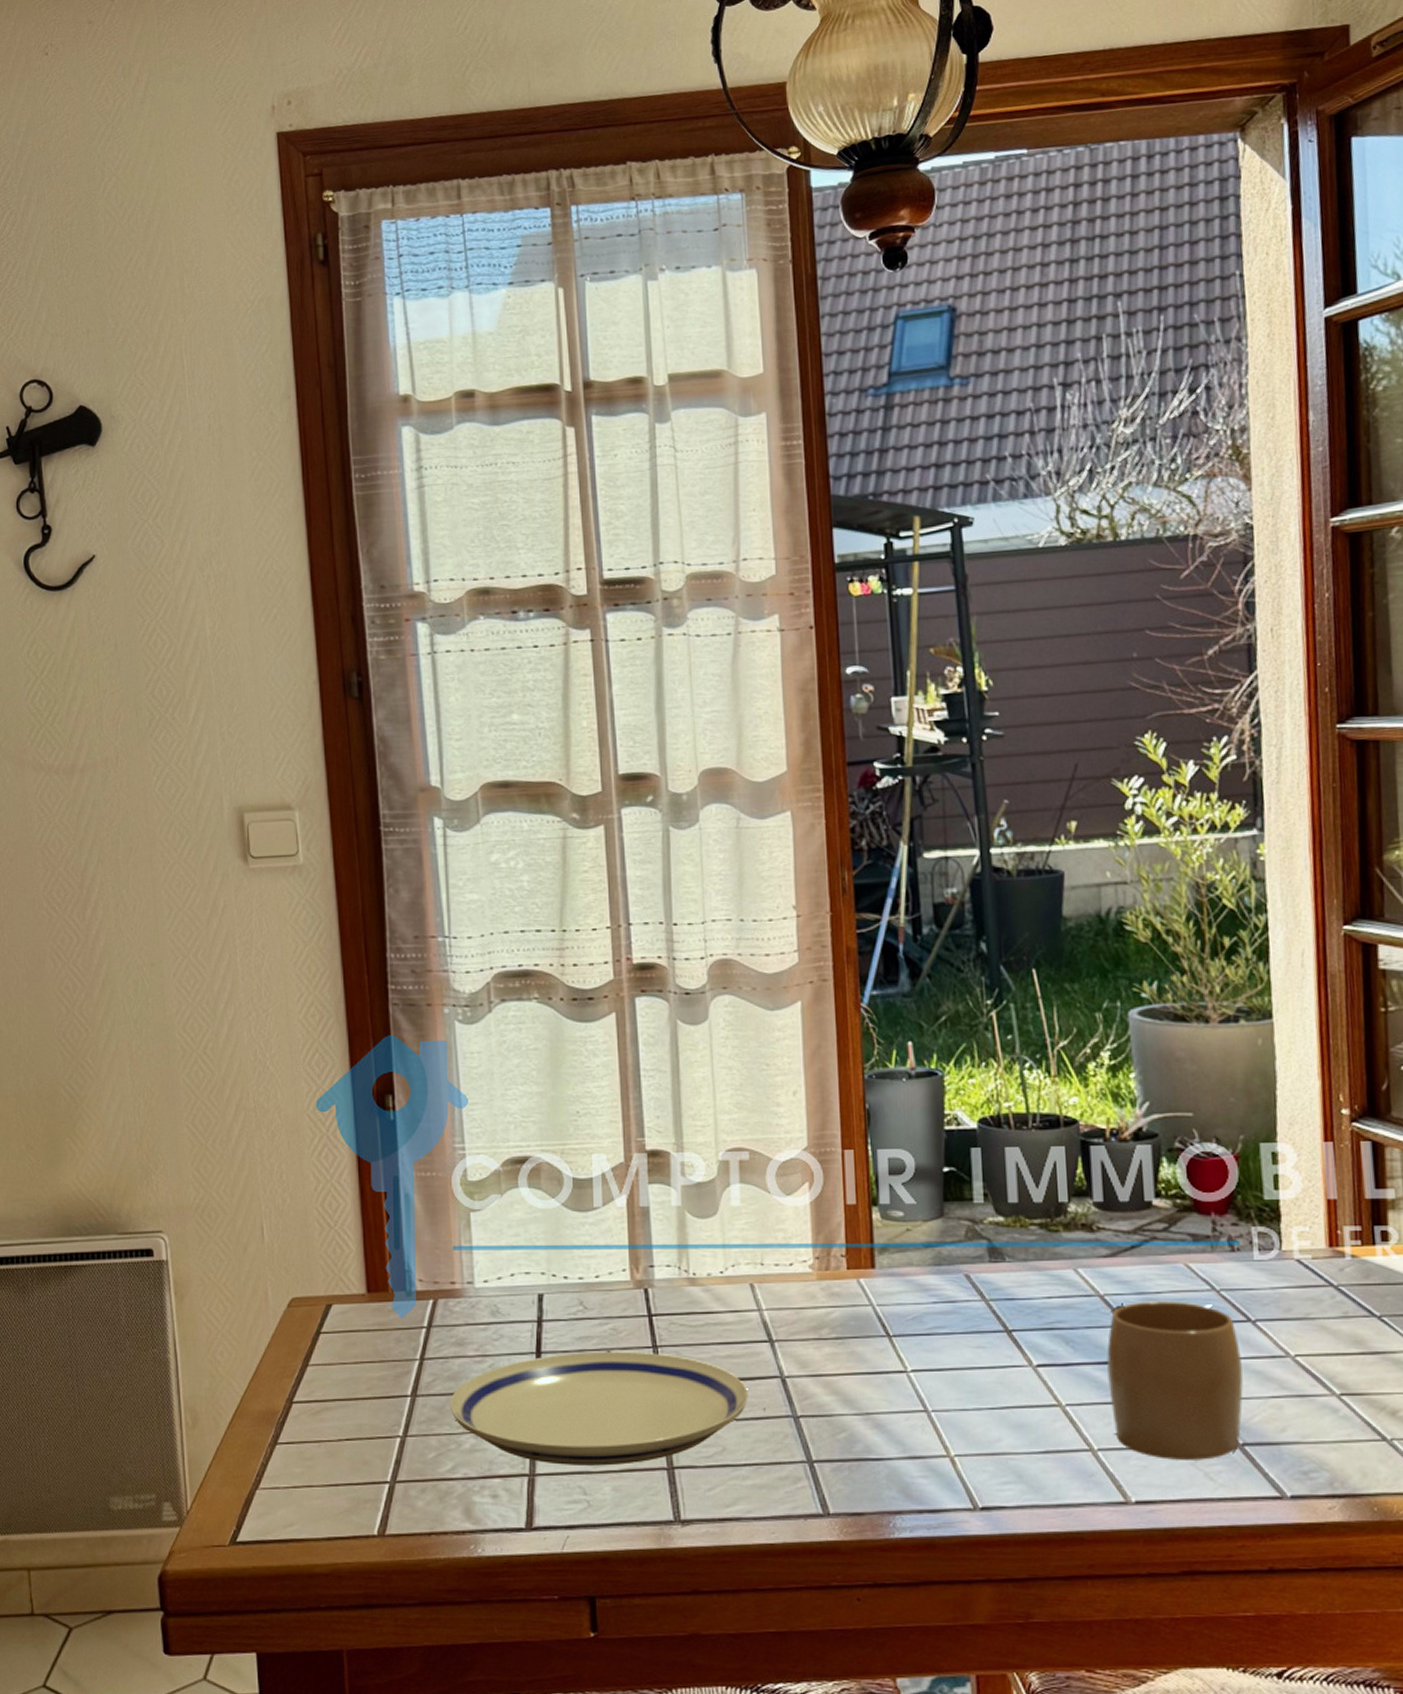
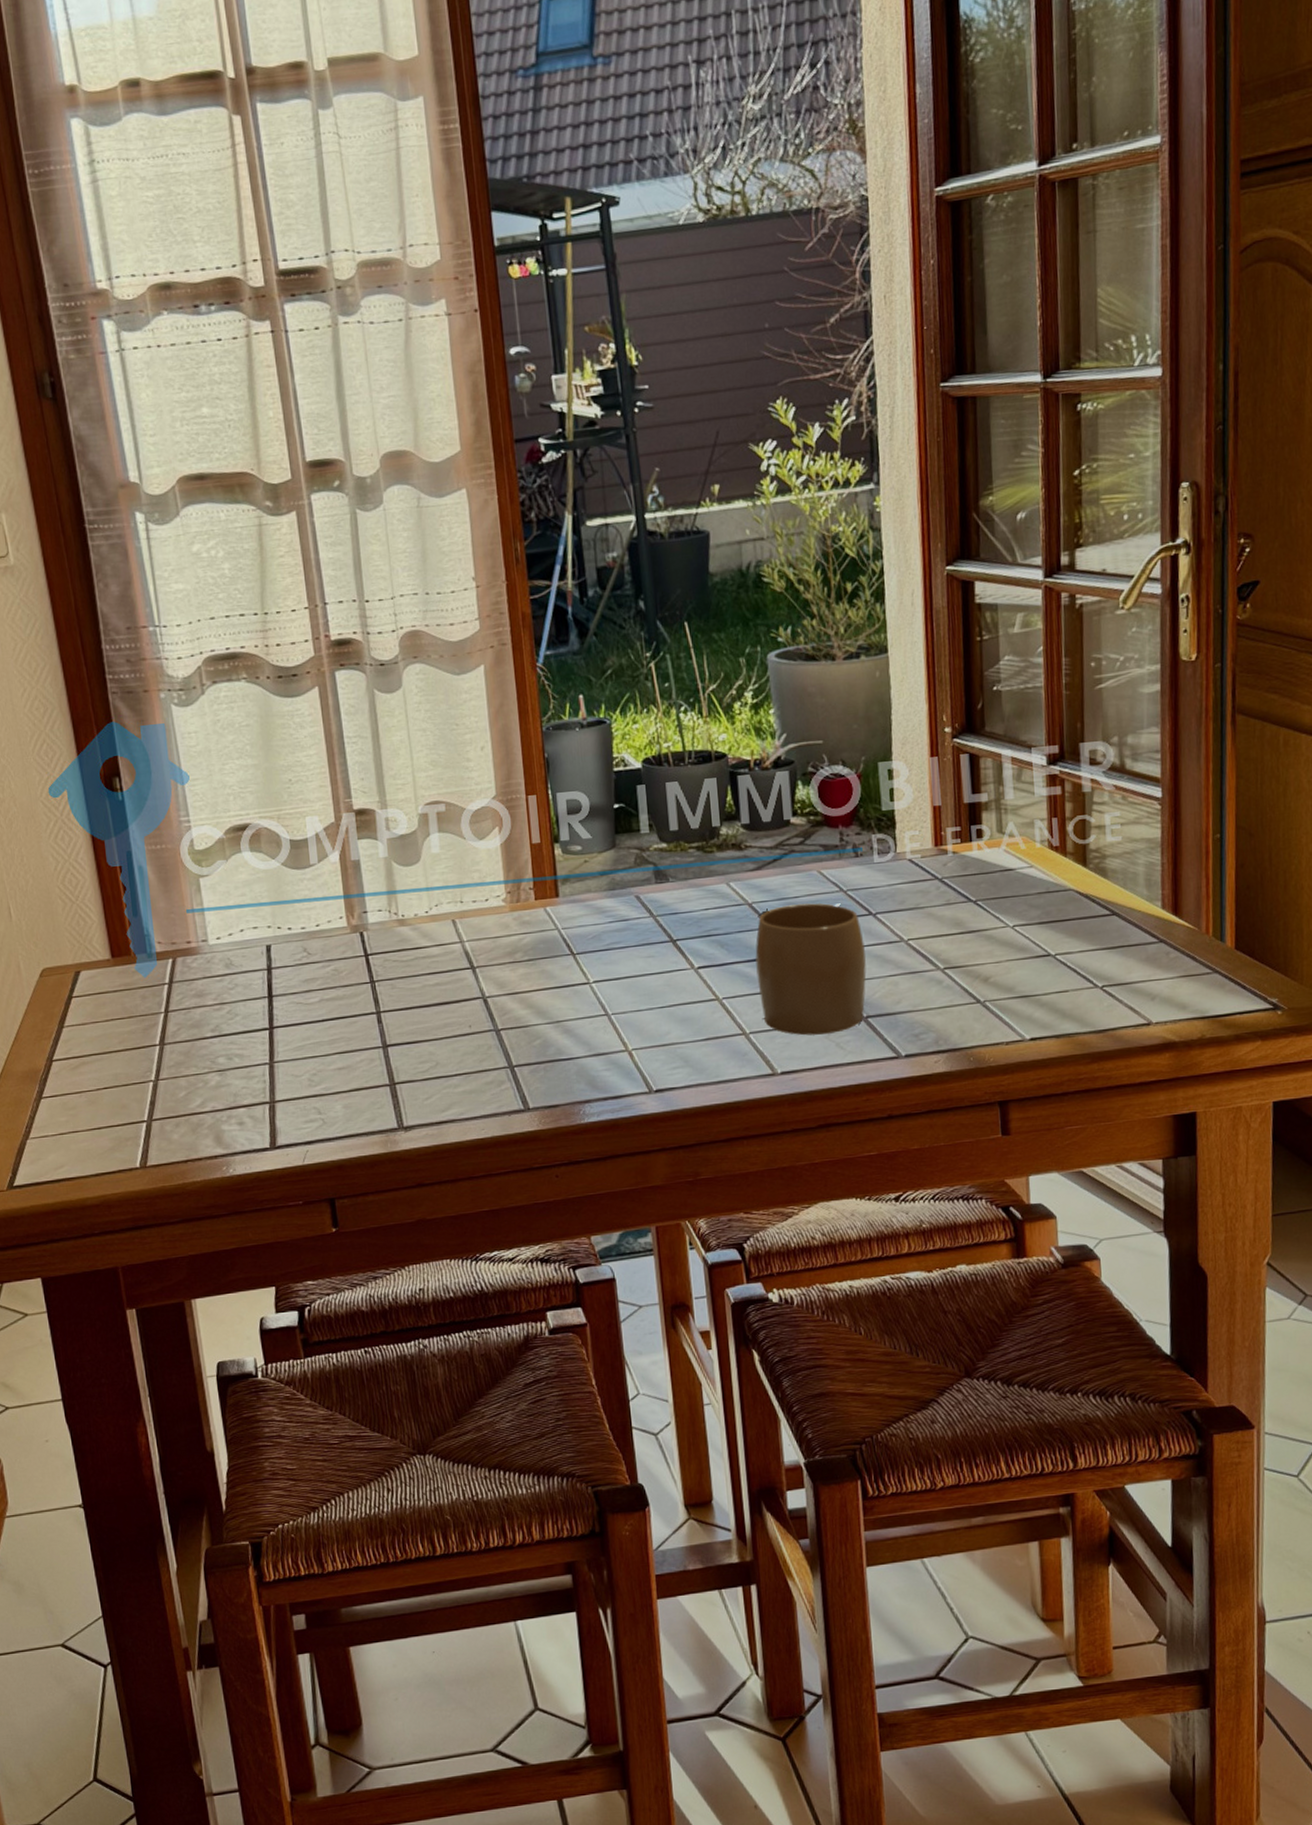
plate: present [449,1351,748,1466] -> none [194,987,456,1091]

